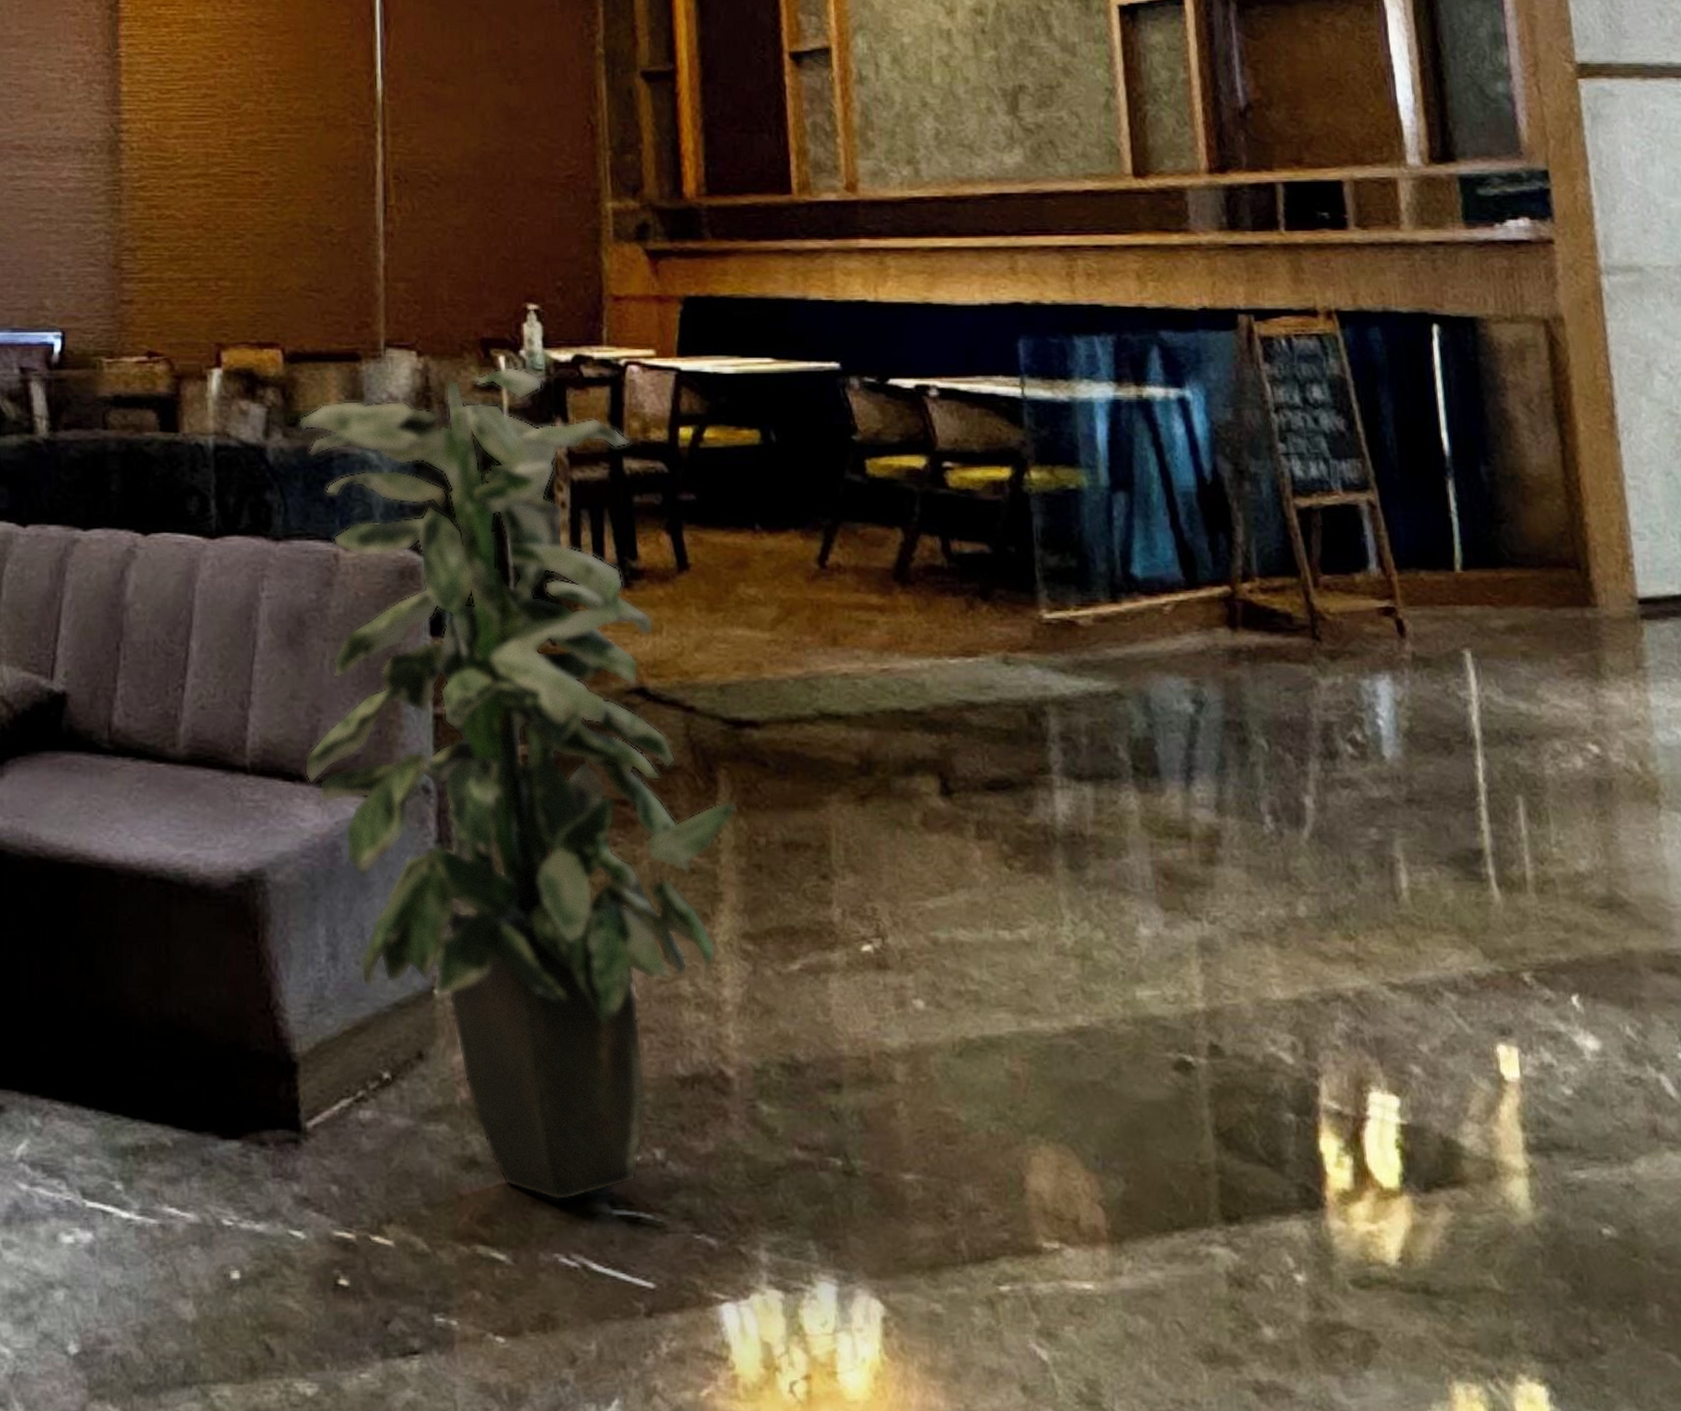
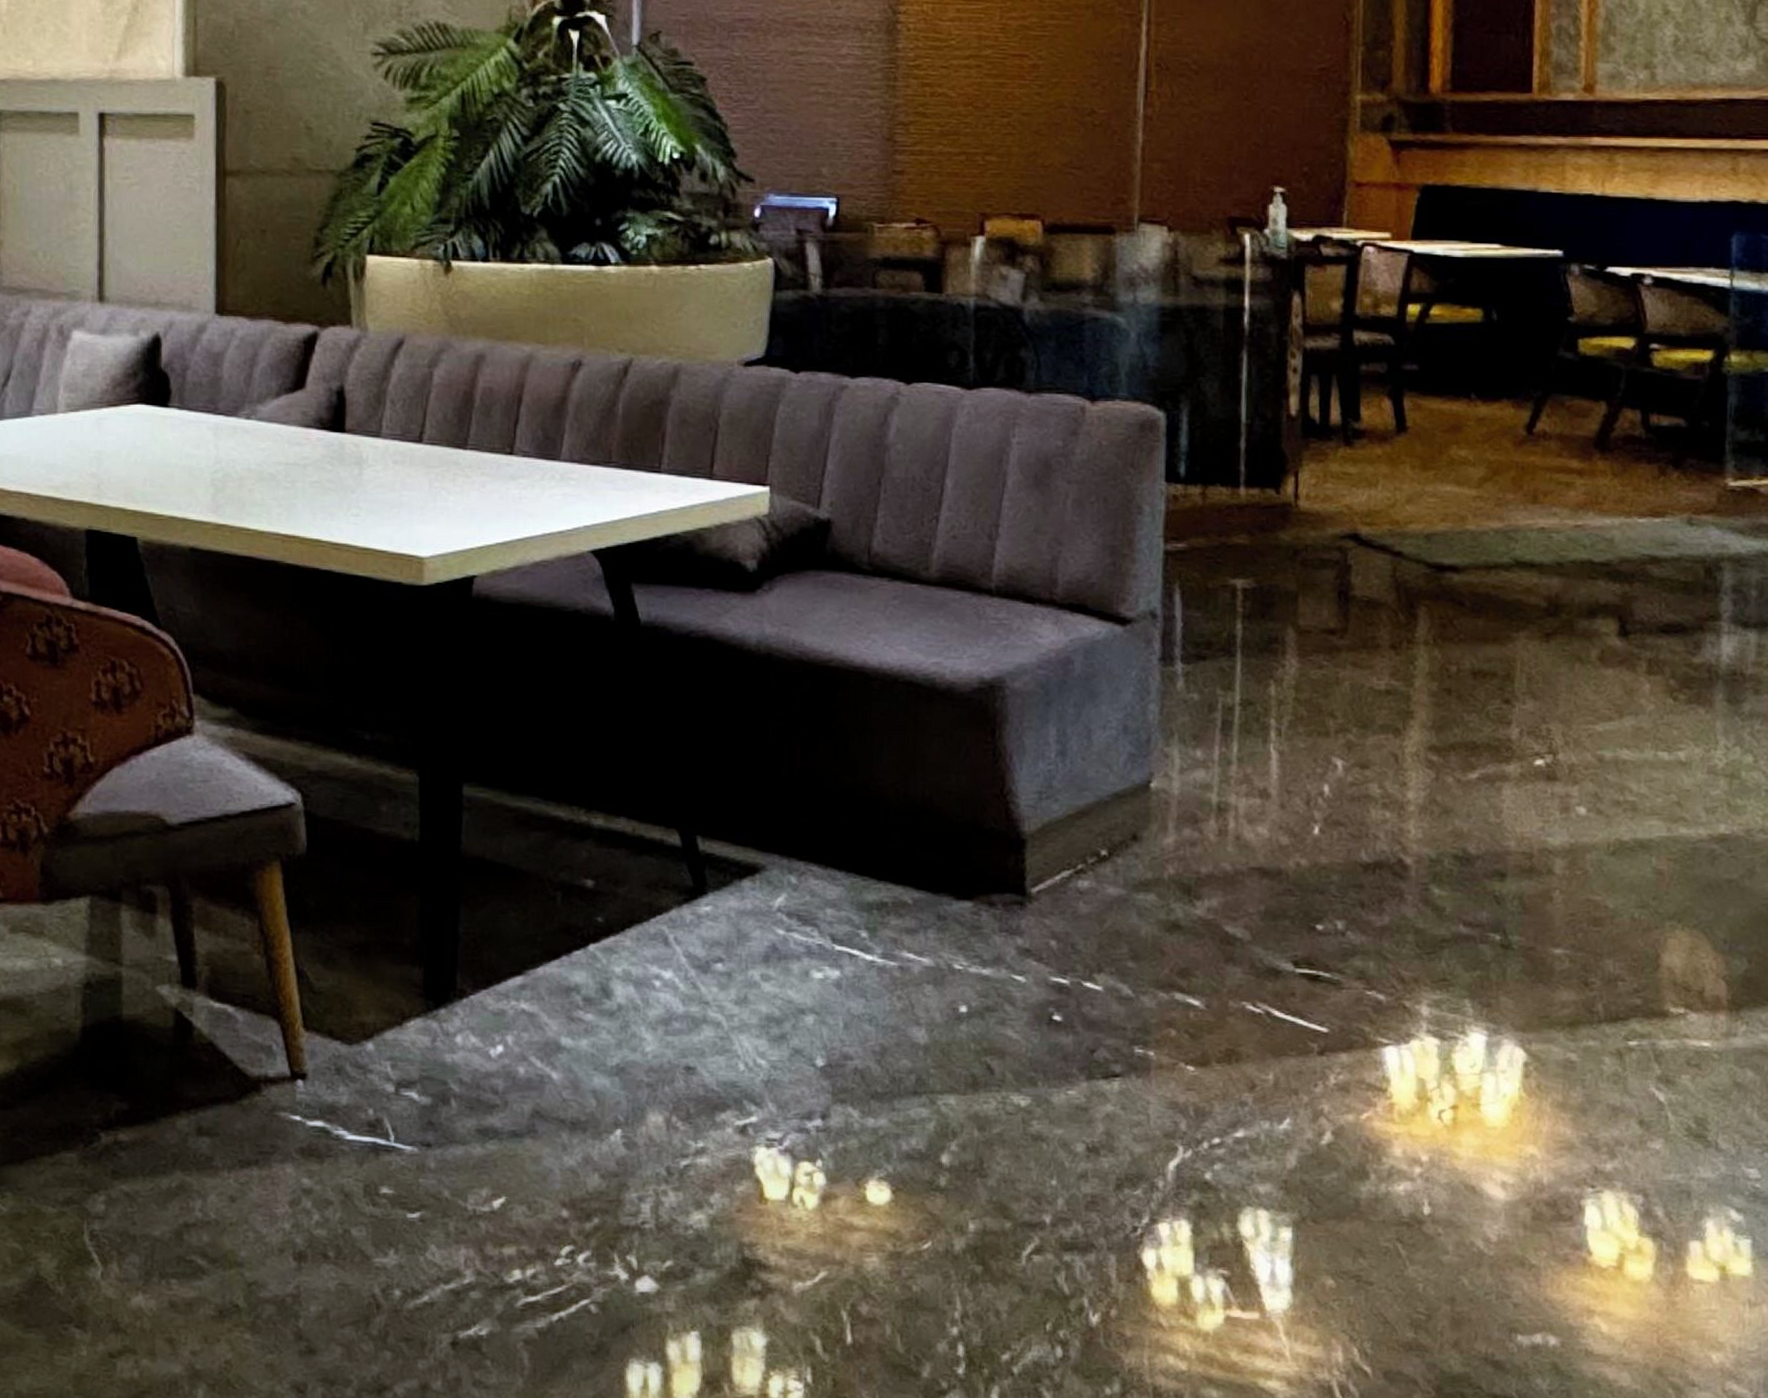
indoor plant: present [299,366,737,1201] -> none [1044,243,1434,960]

